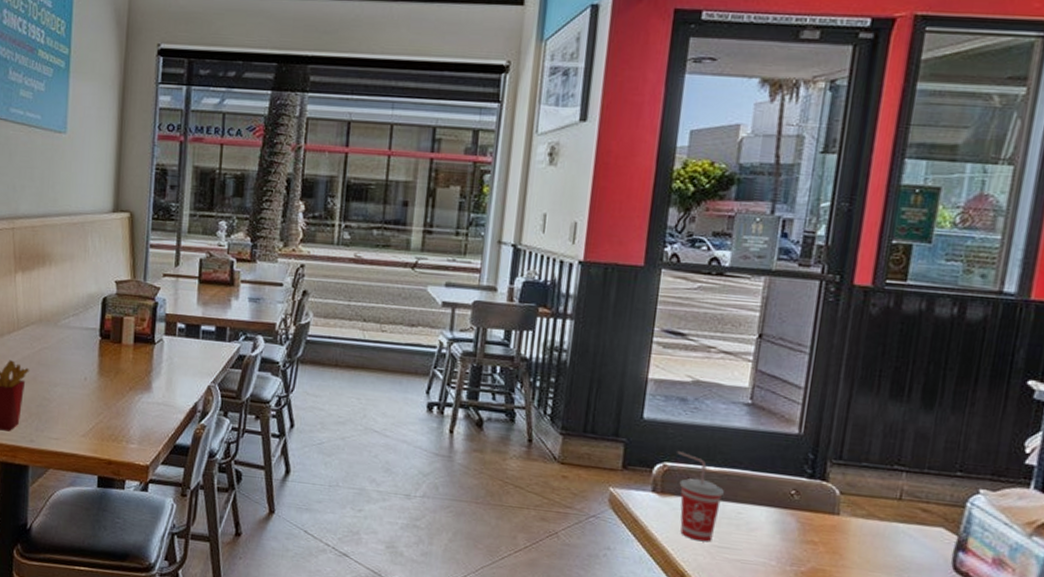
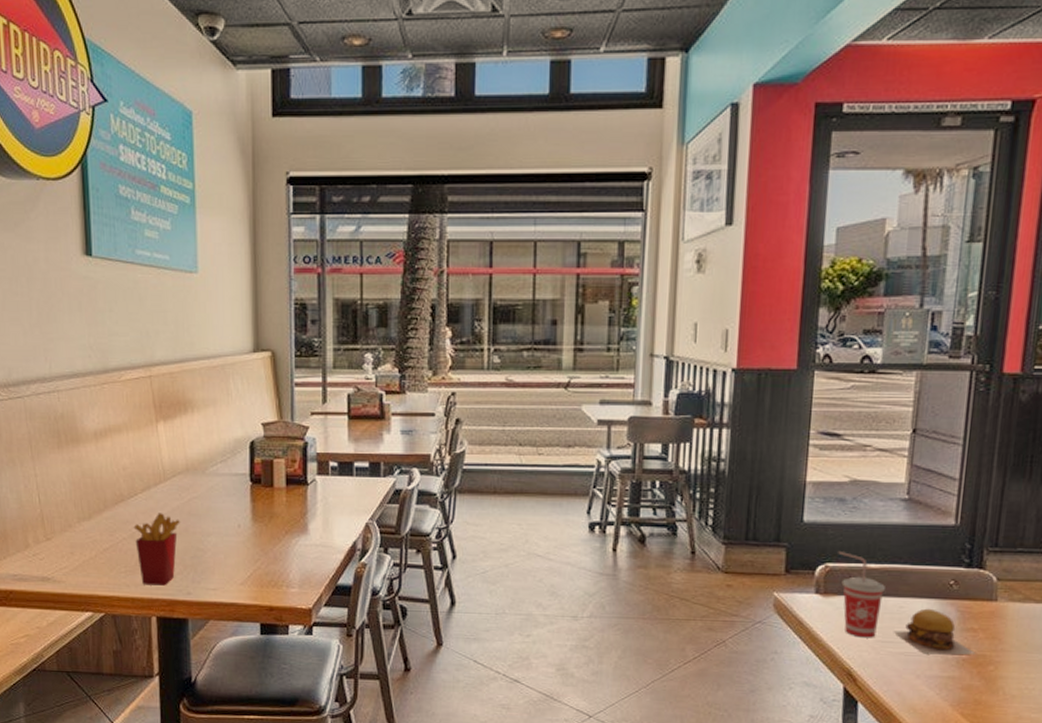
hamburger: none [730,516,816,568] -> present [893,608,976,655]

